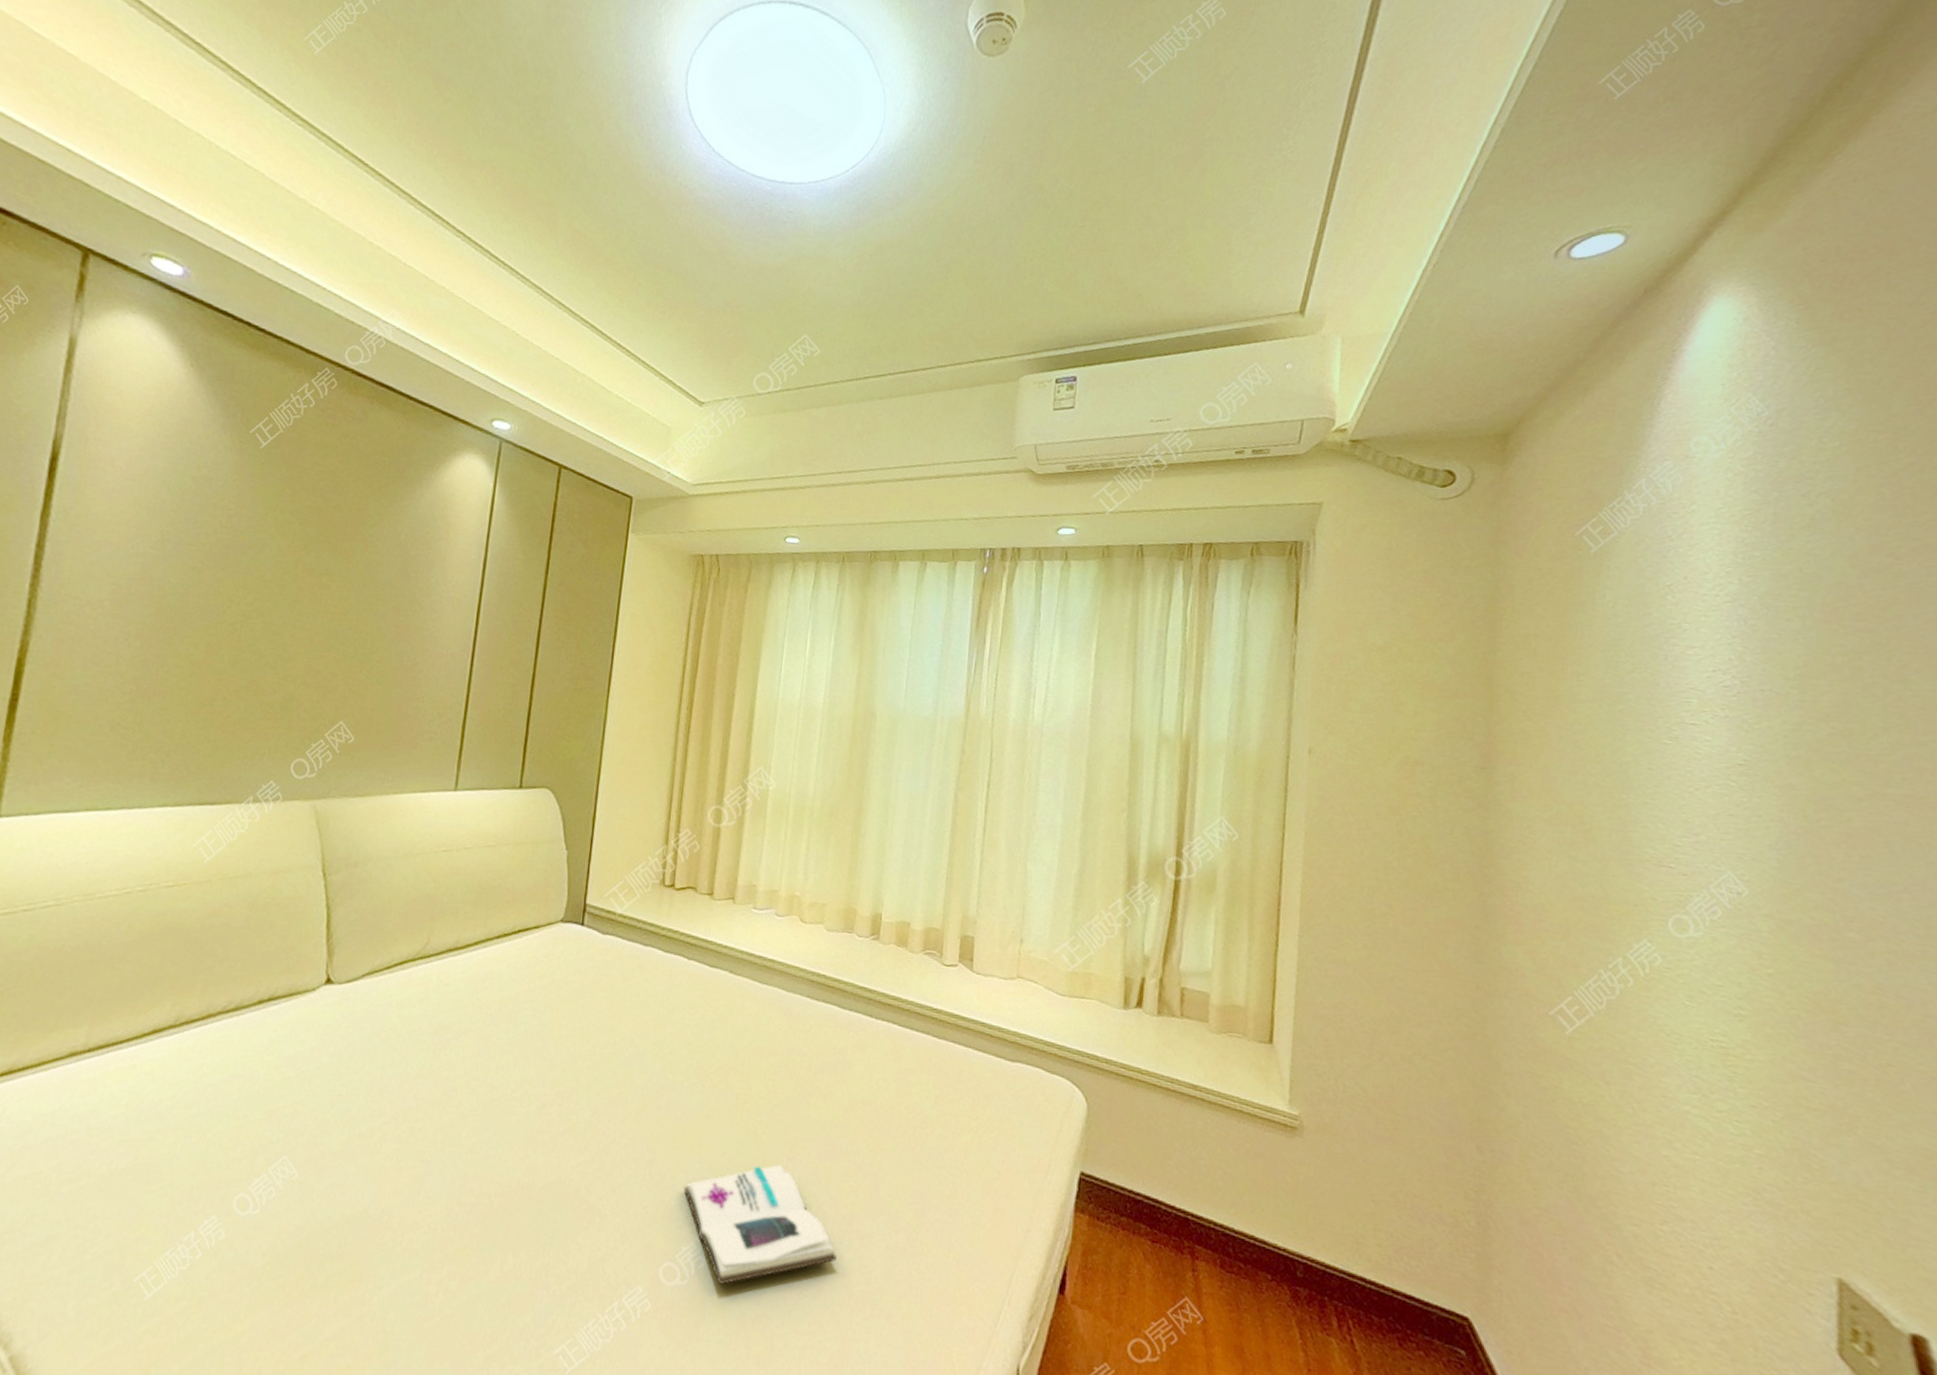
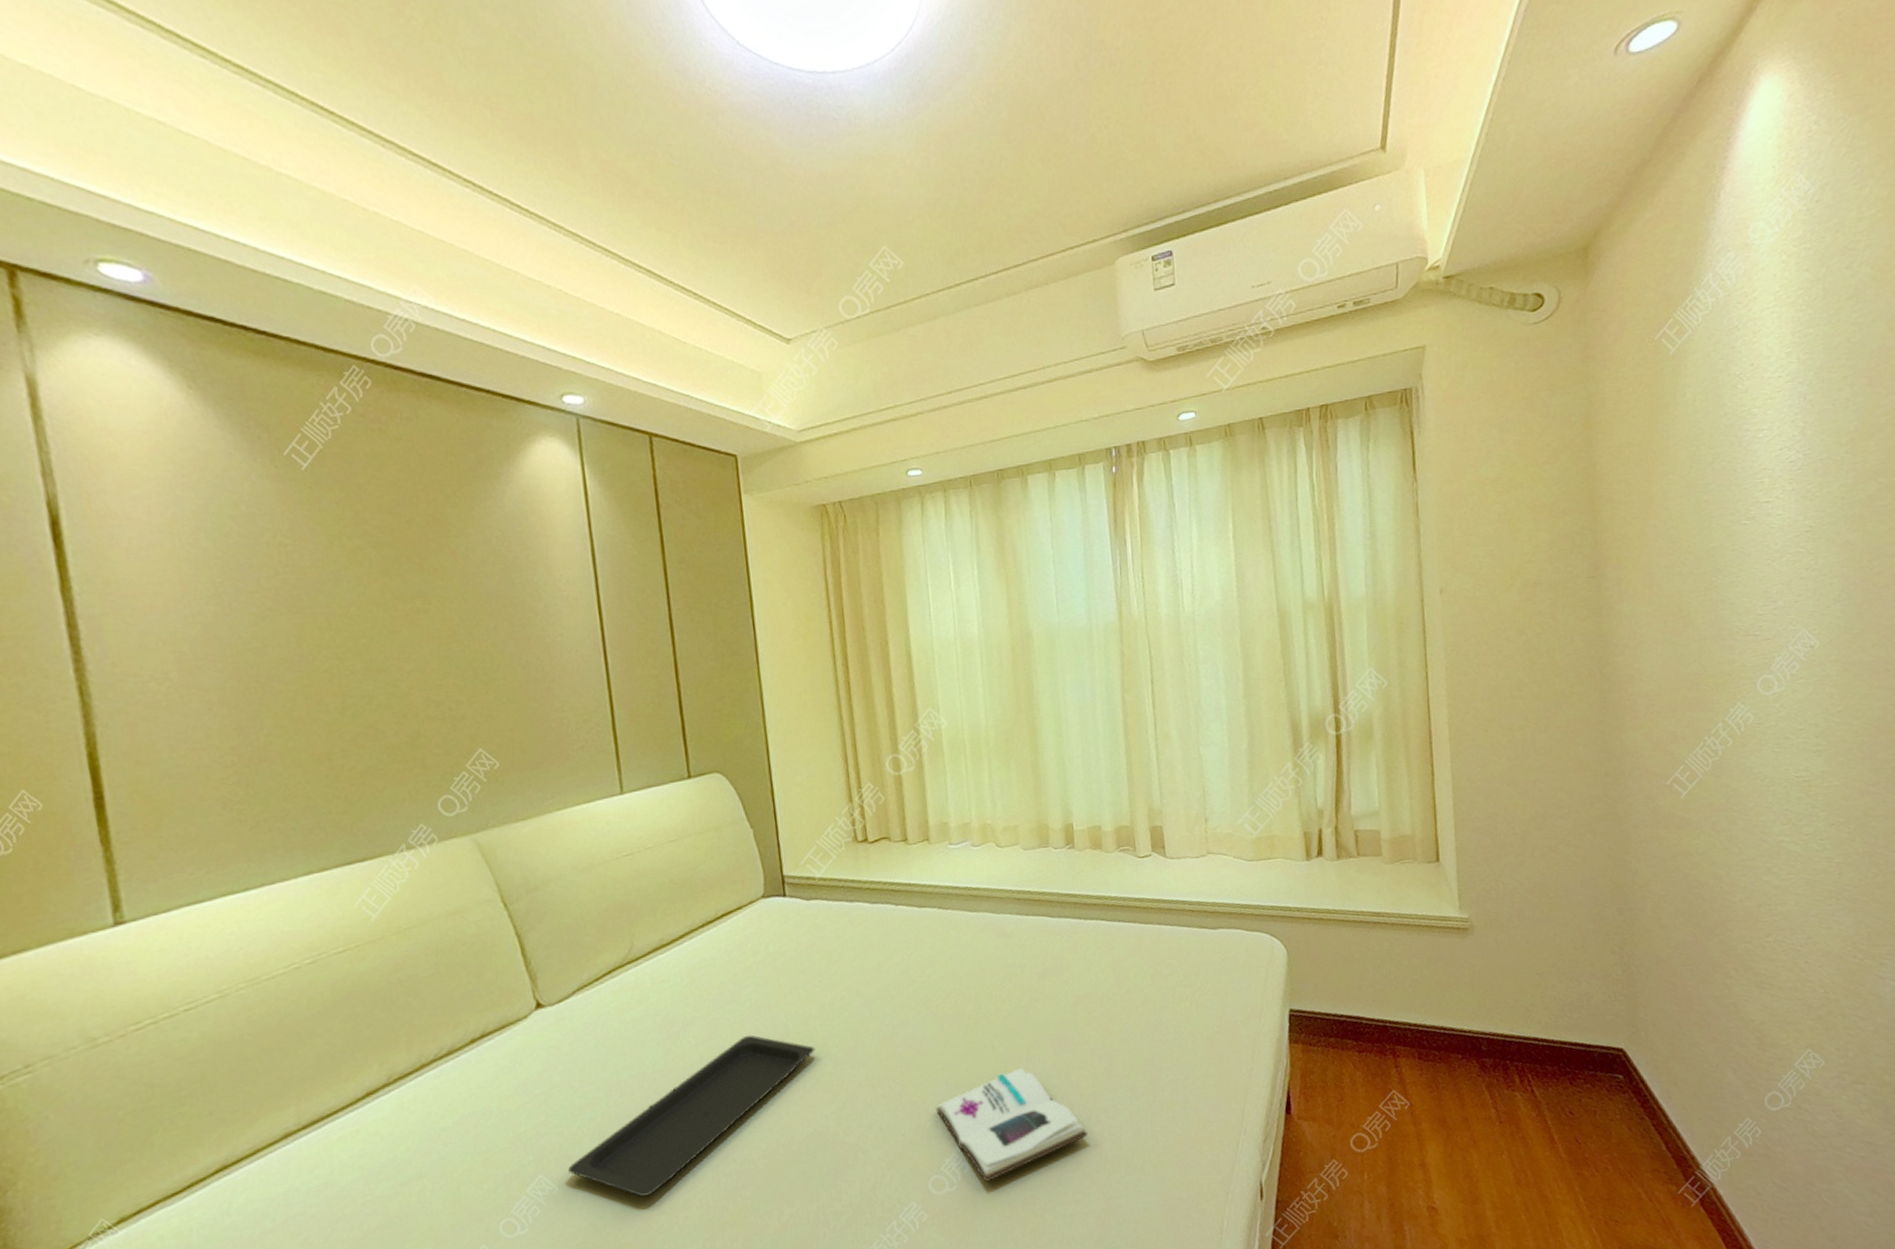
serving tray: none [312,1060,577,1206] -> present [568,1035,815,1197]

